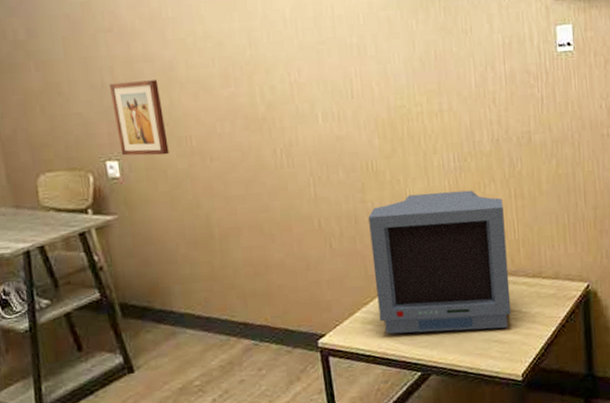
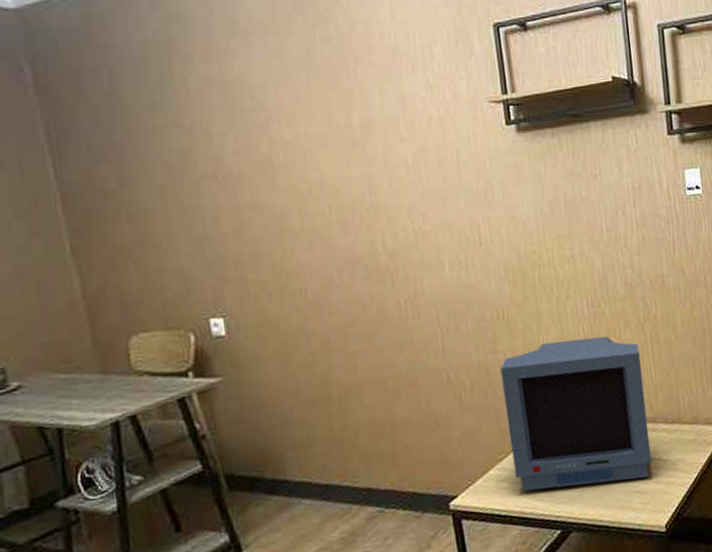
wall art: present [110,80,169,156] -> none [214,229,282,312]

